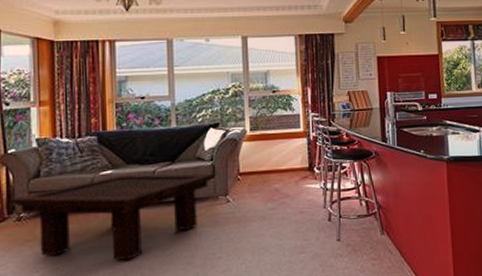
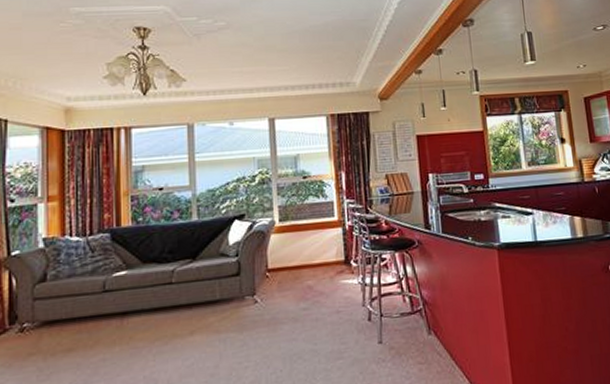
coffee table: present [8,173,216,261] -> none [10,271,242,374]

